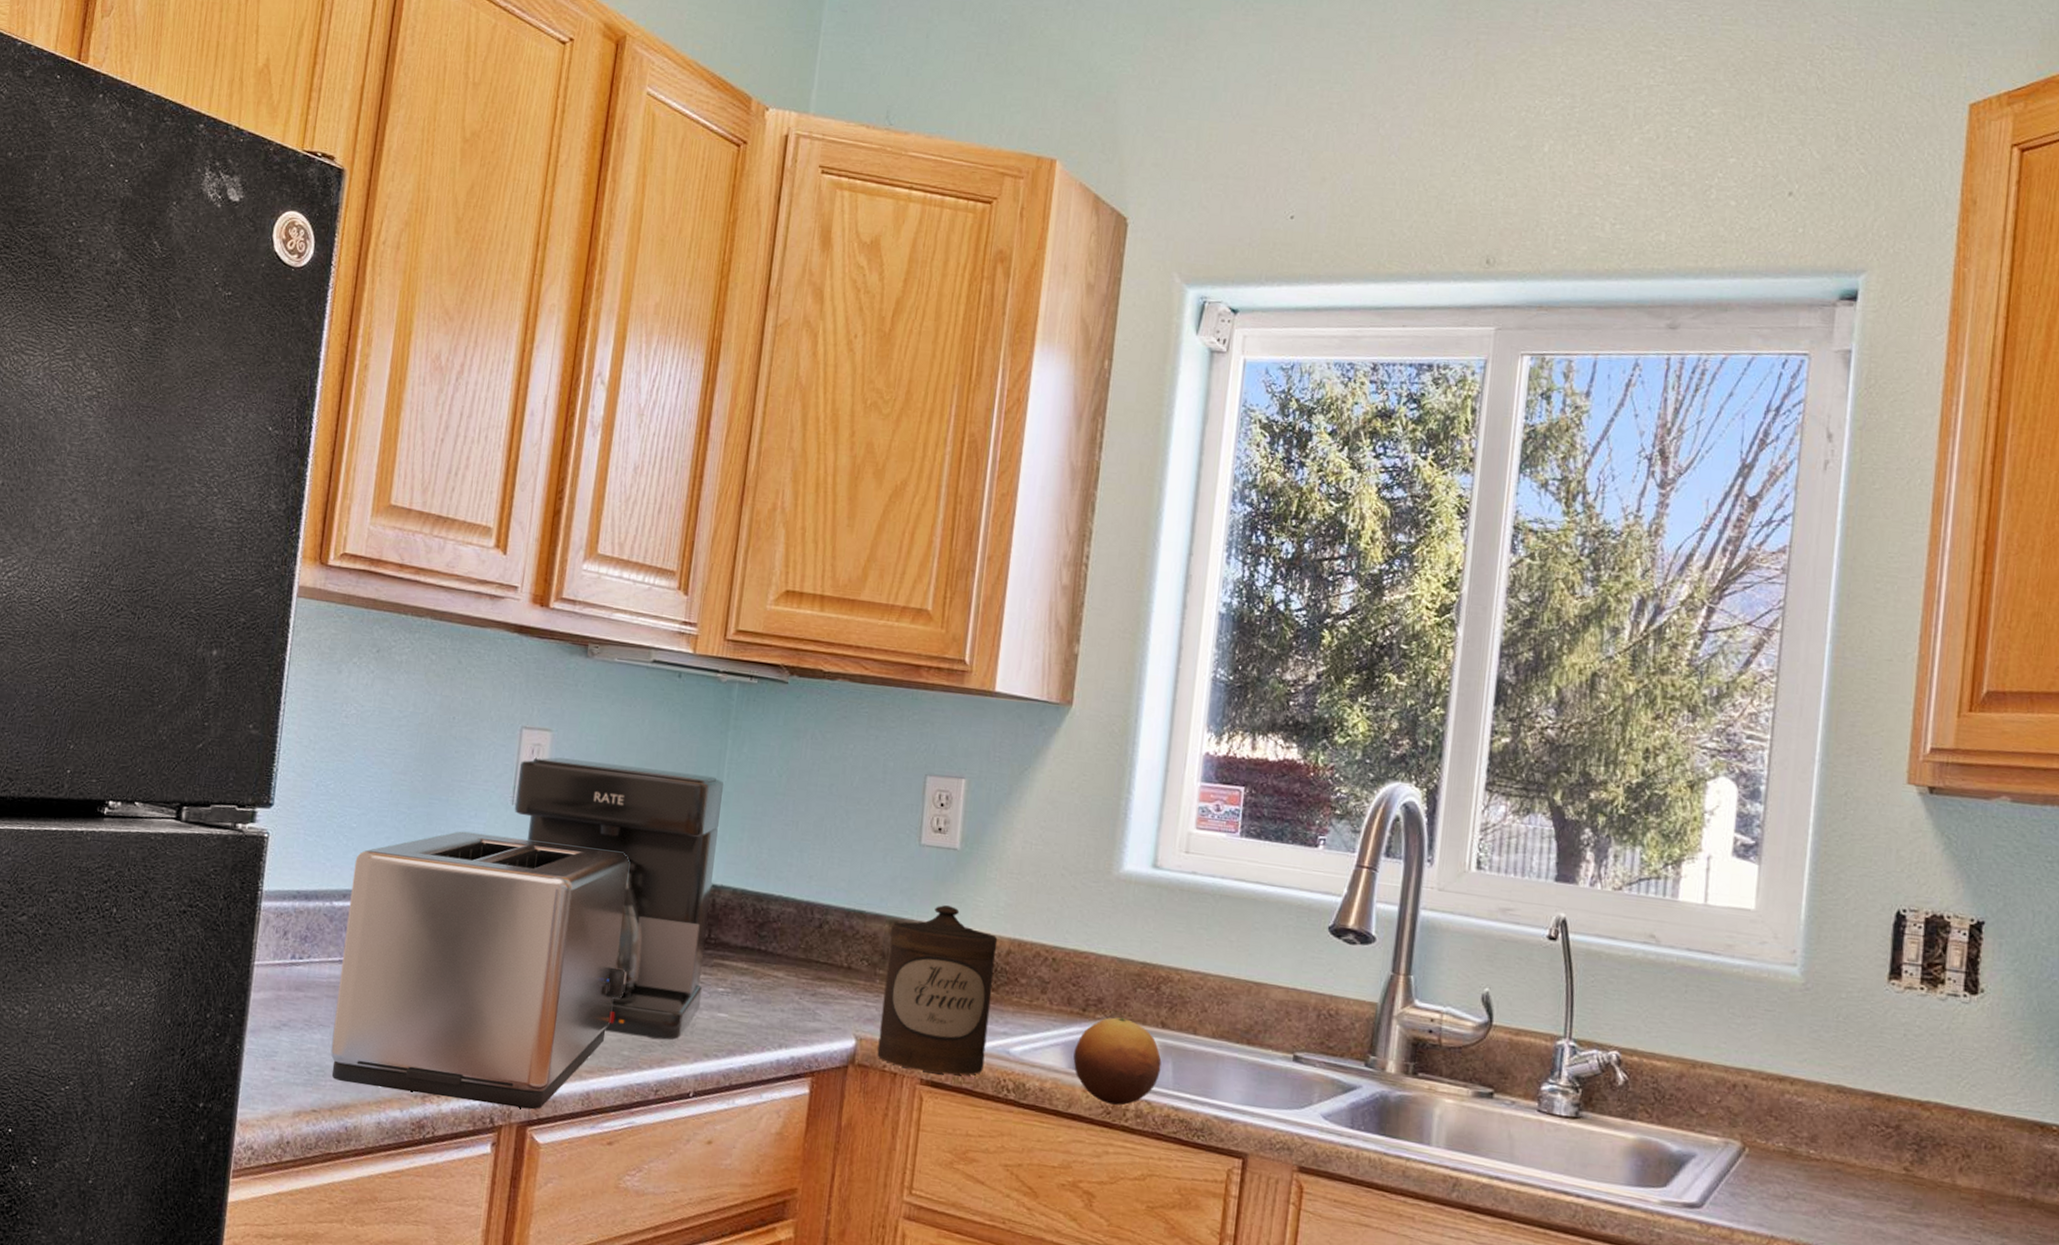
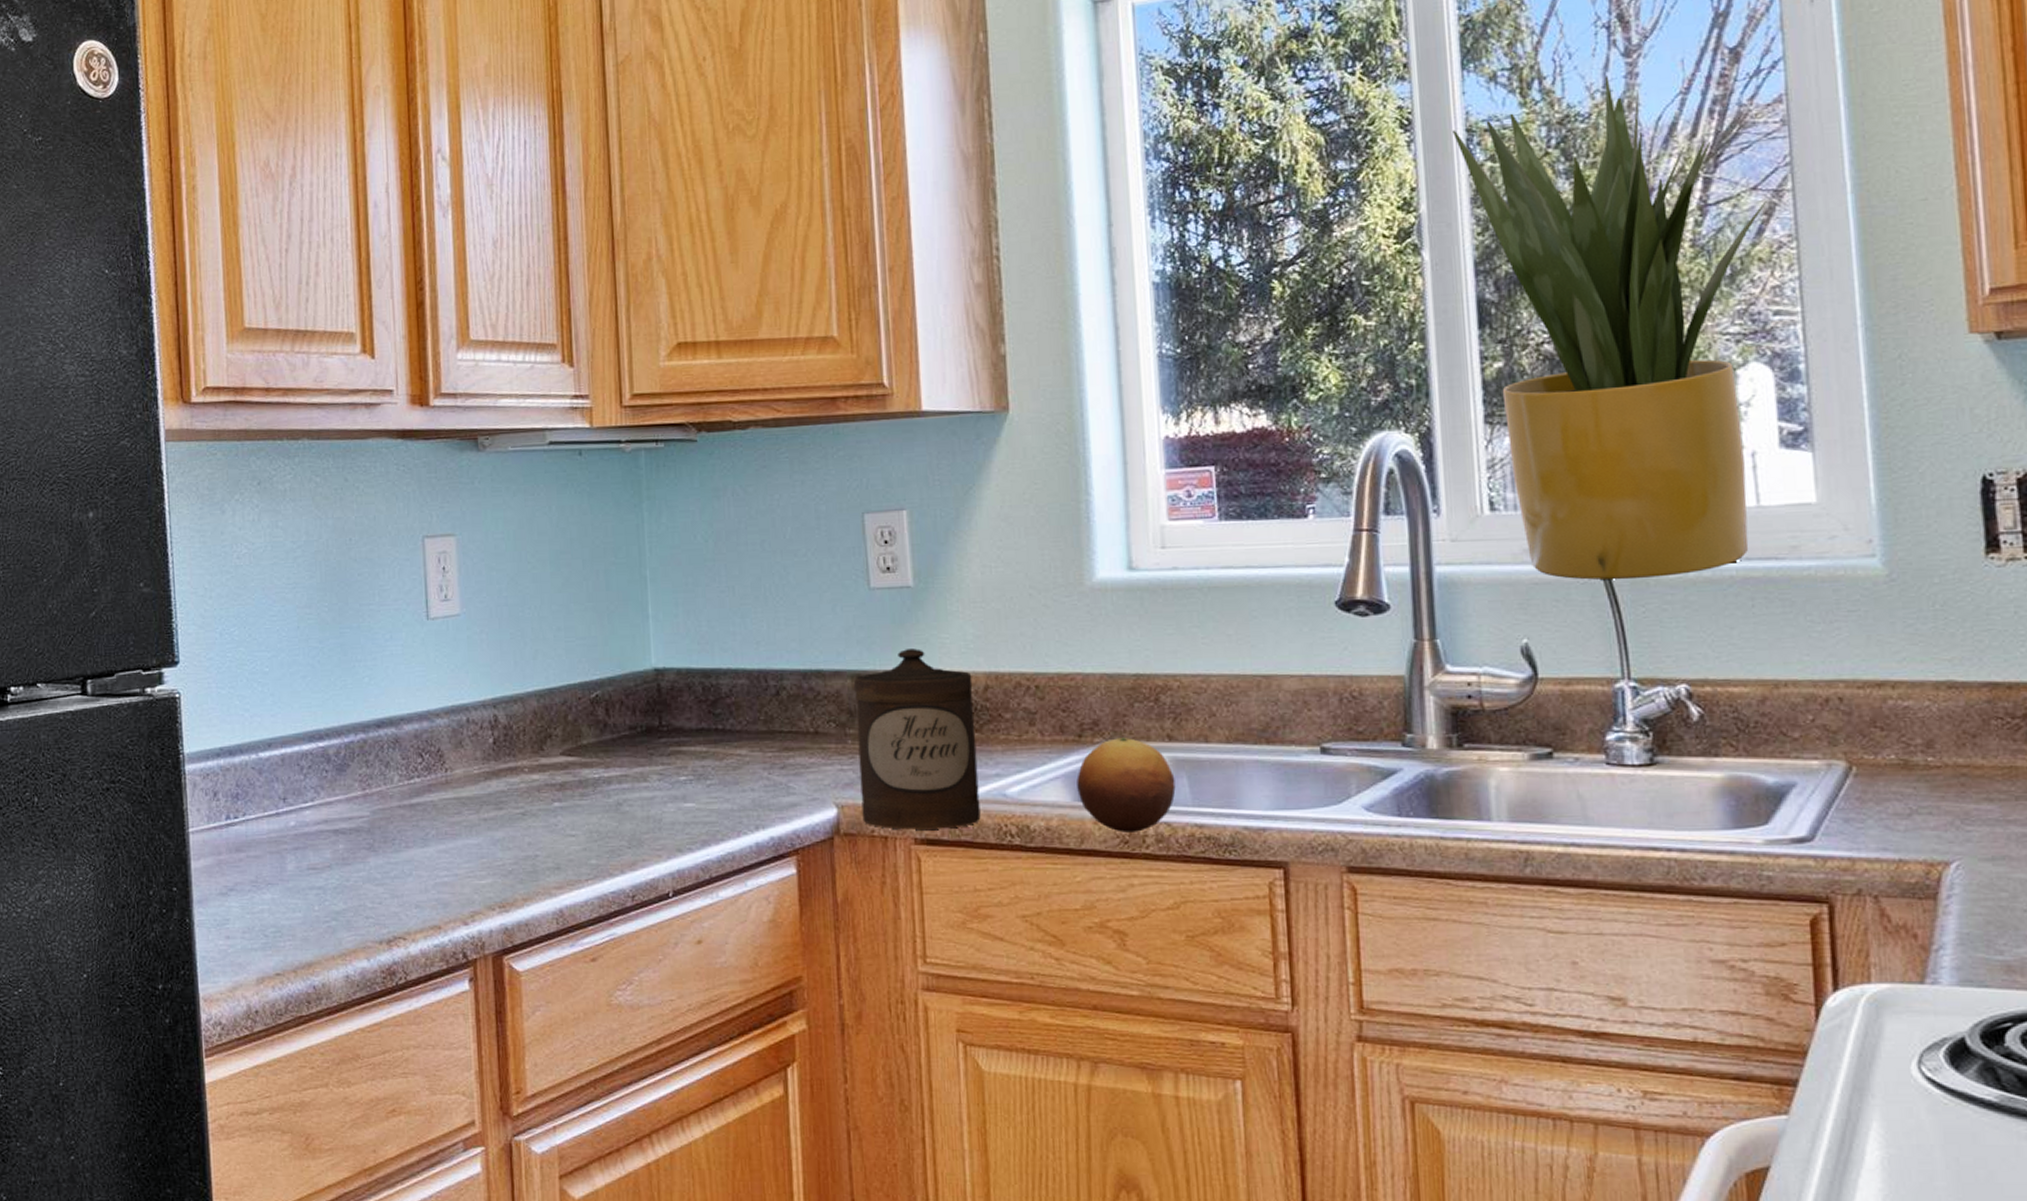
toaster: present [330,831,630,1110] -> none [274,650,581,940]
coffee maker: present [514,757,724,1041] -> none [428,554,664,843]
planter: none [1501,501,1758,954] -> present [1453,76,1767,580]

